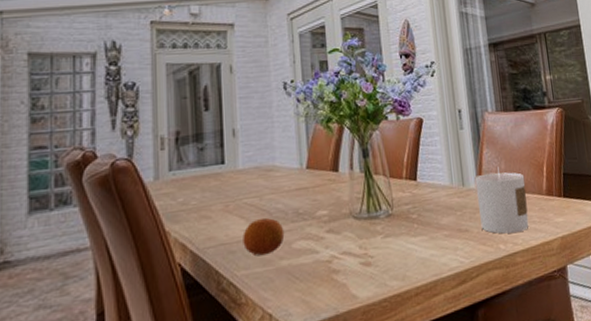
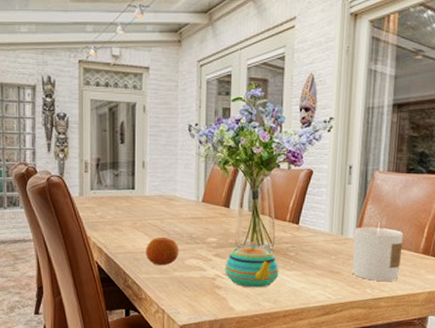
teapot: none [341,208,404,267] -> present [225,242,279,288]

